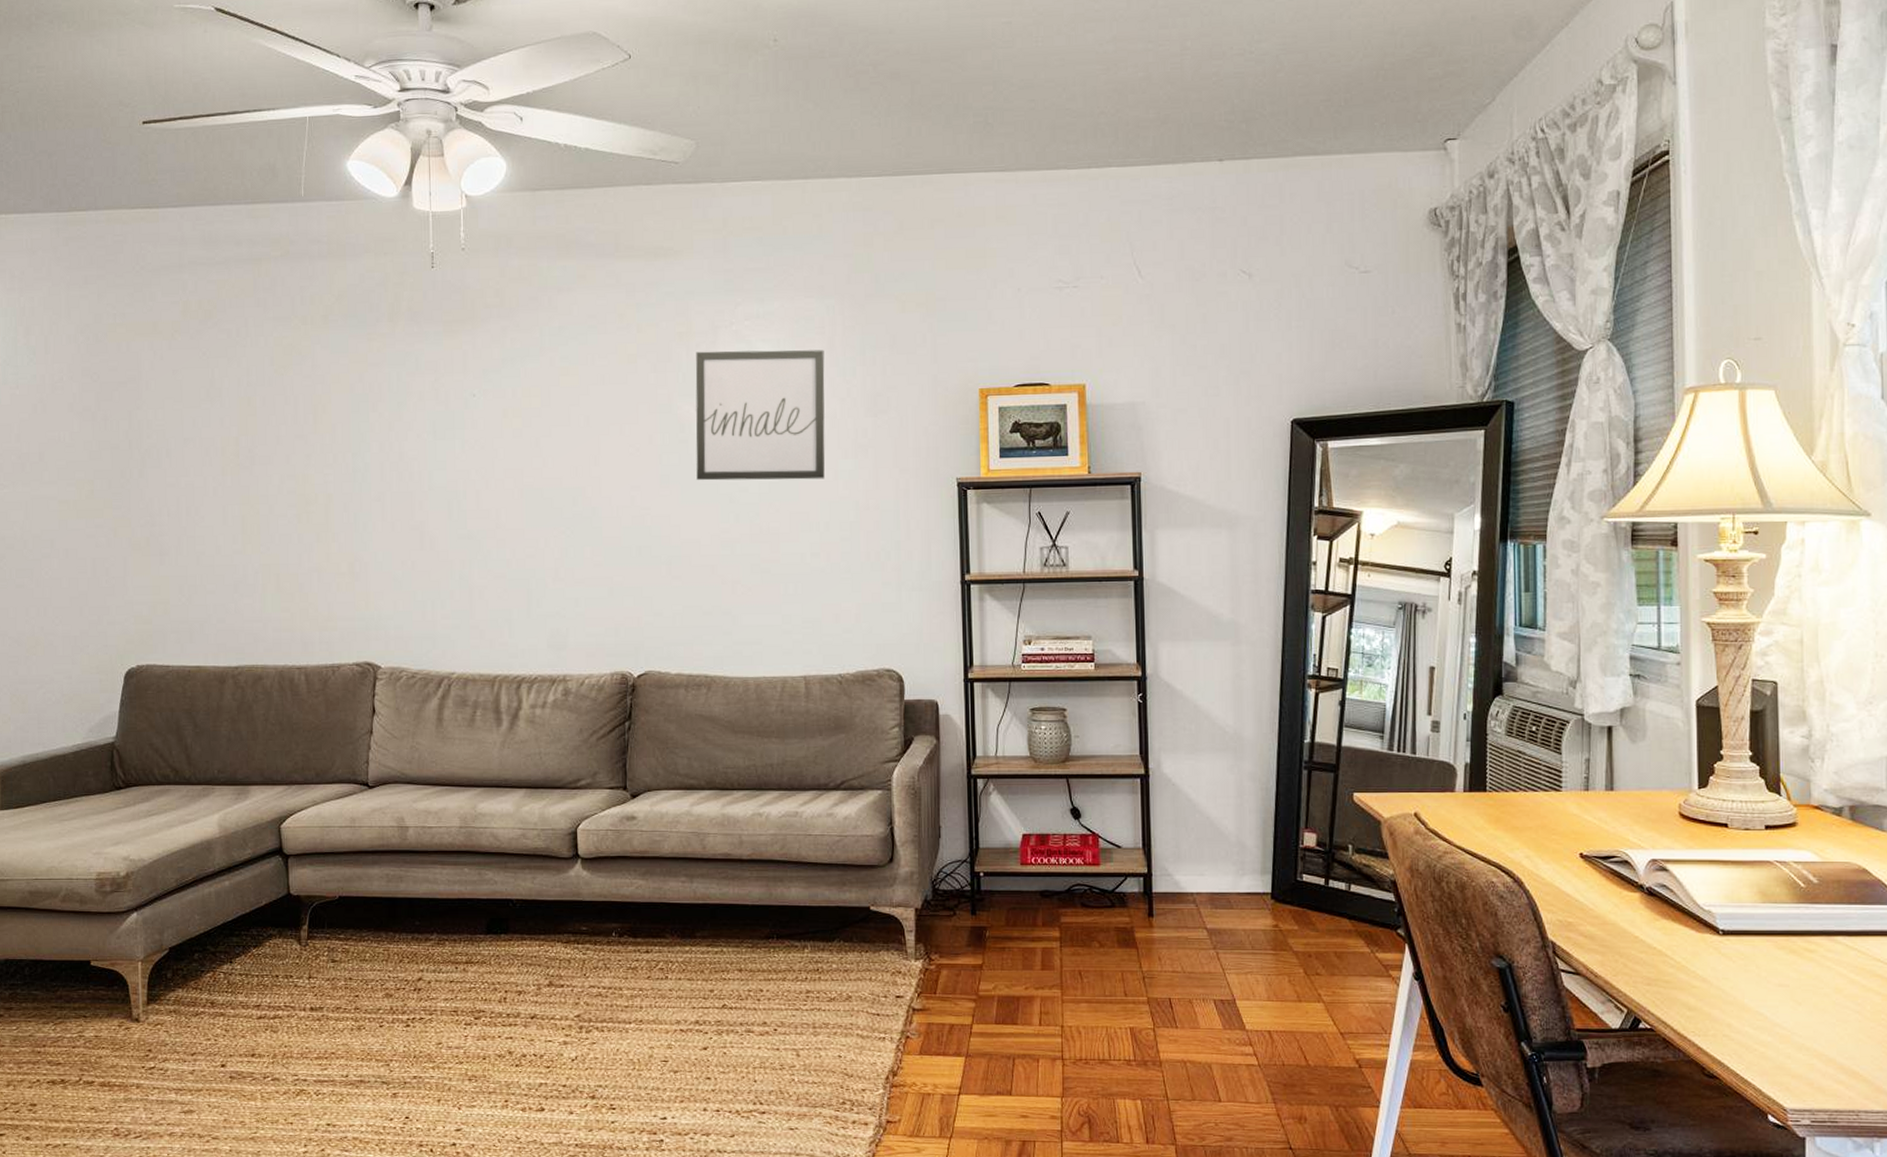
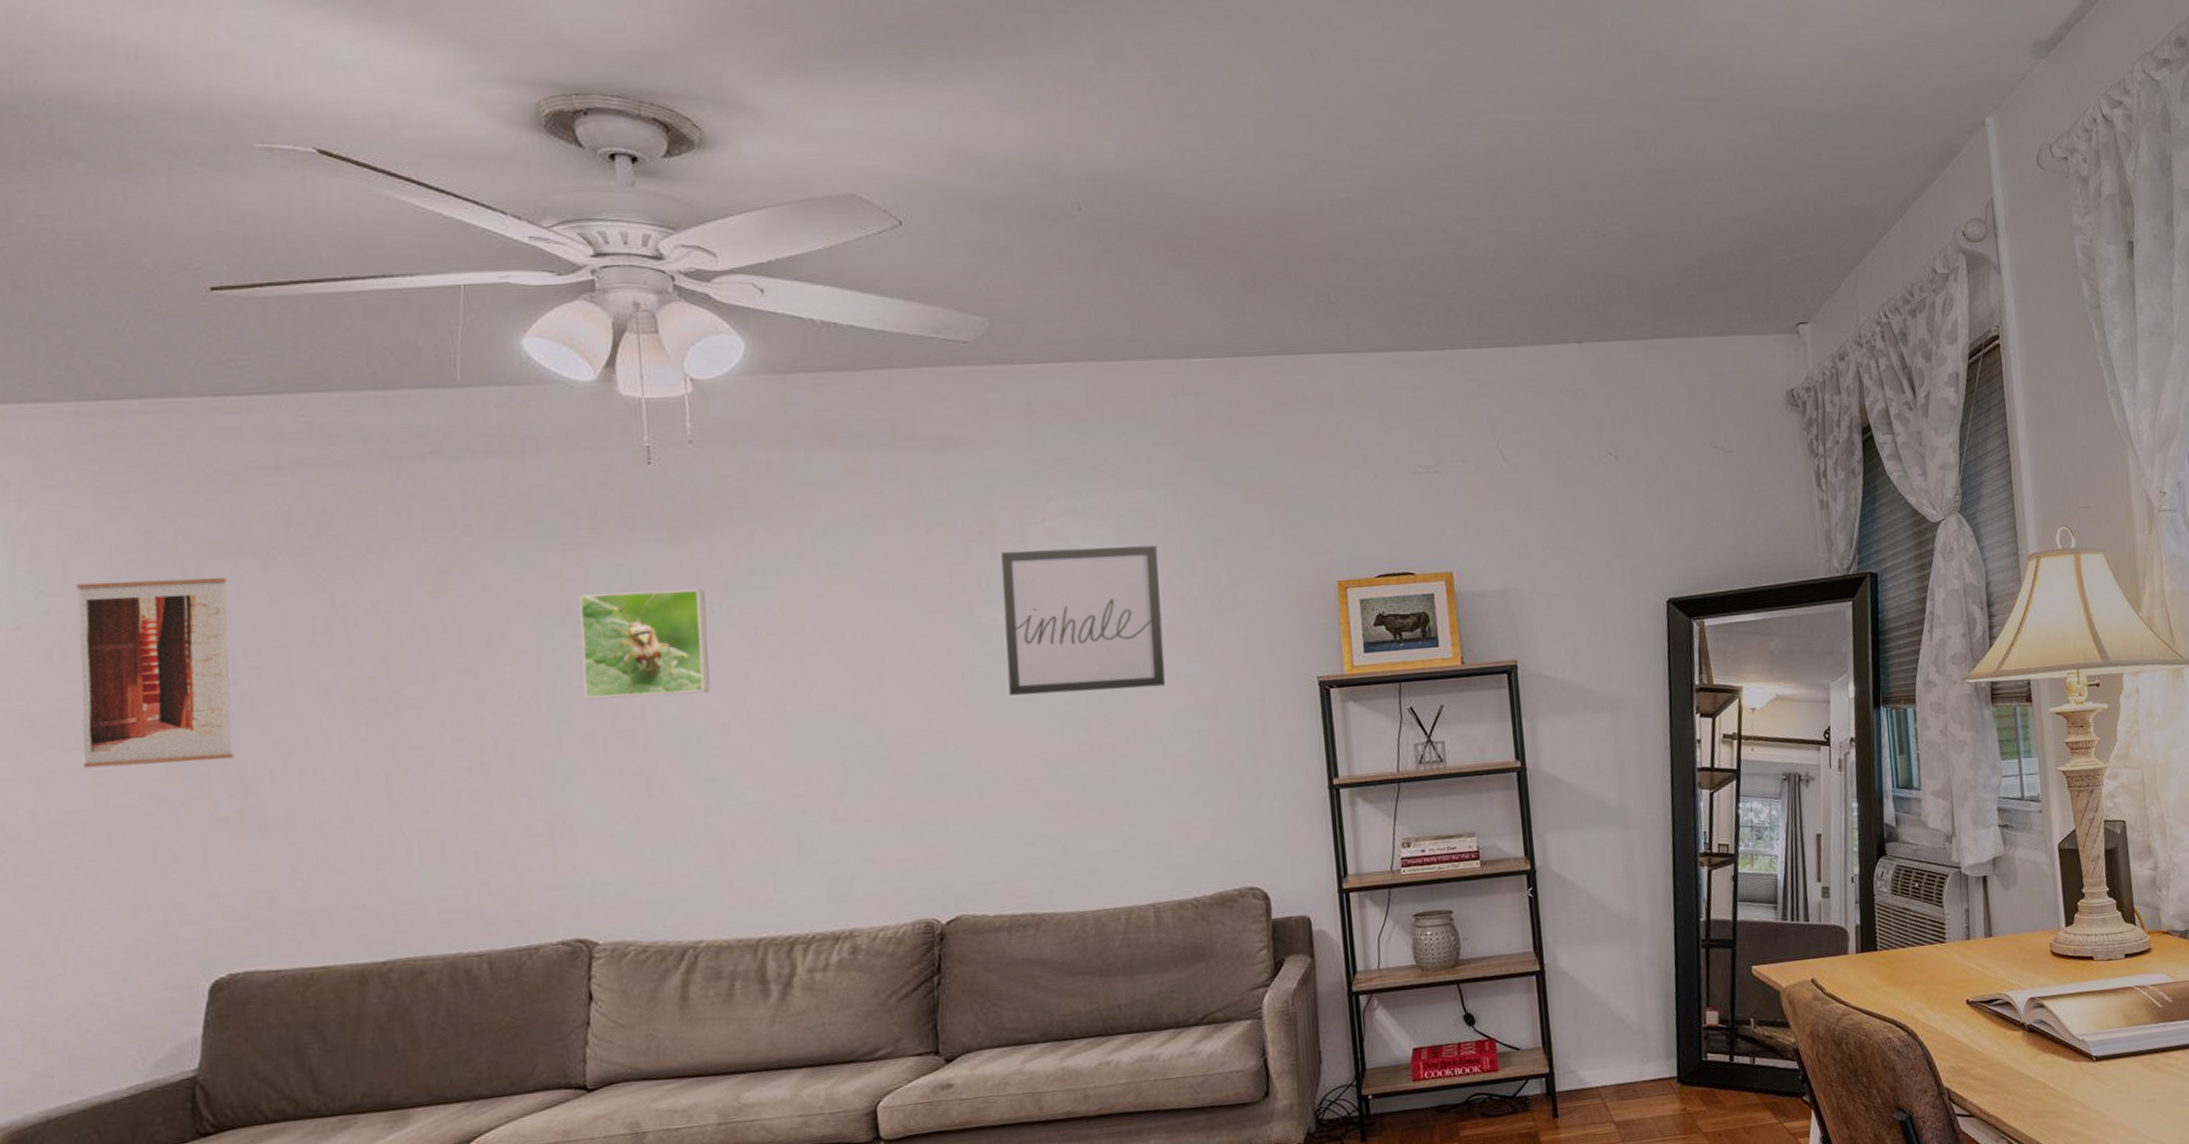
wall art: none [53,352,146,498] -> present [76,577,235,769]
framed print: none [378,375,469,464] -> present [579,588,710,700]

